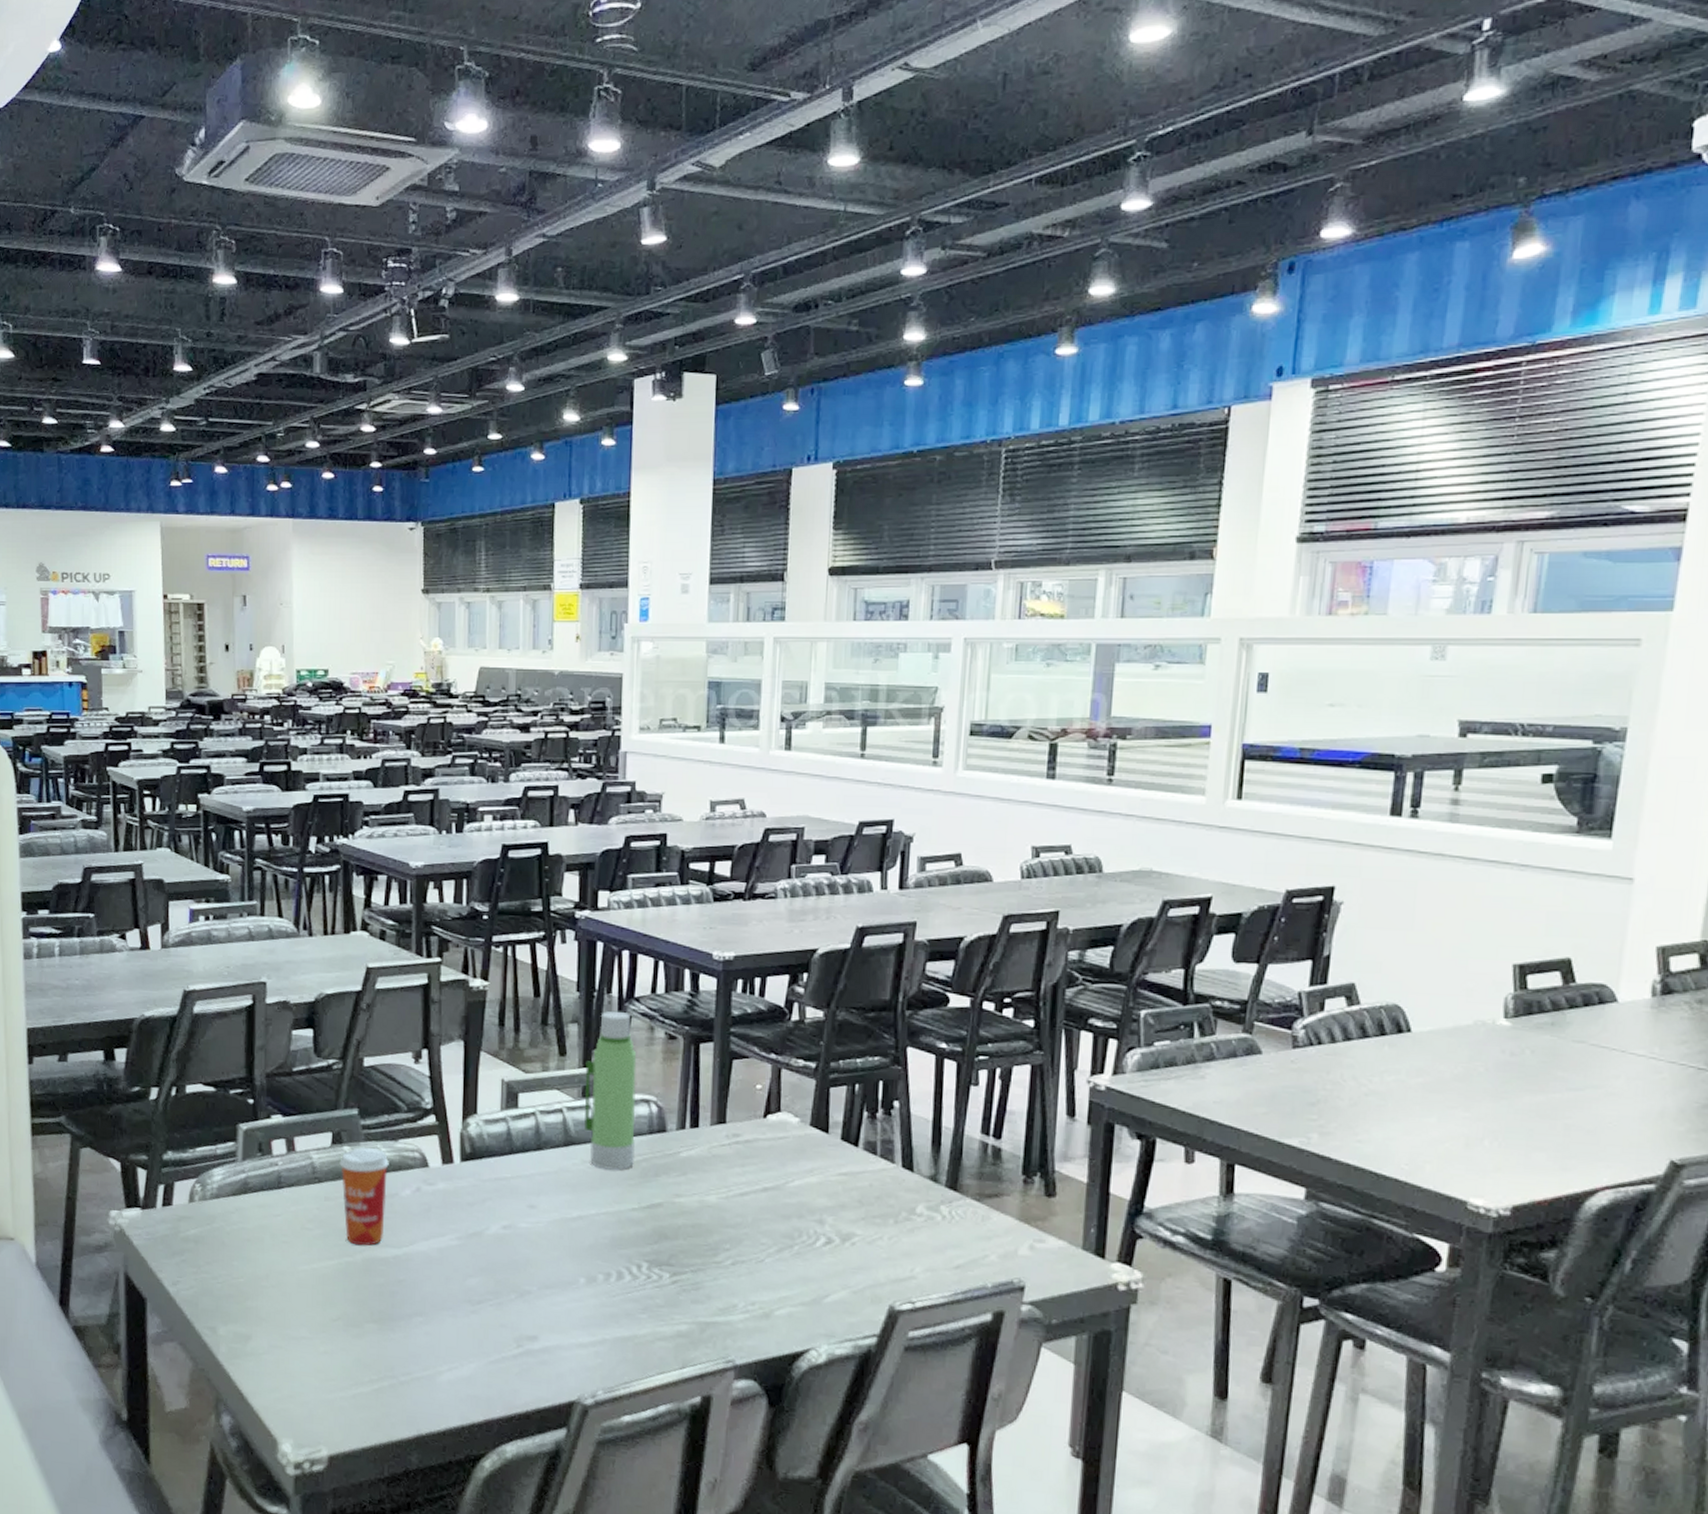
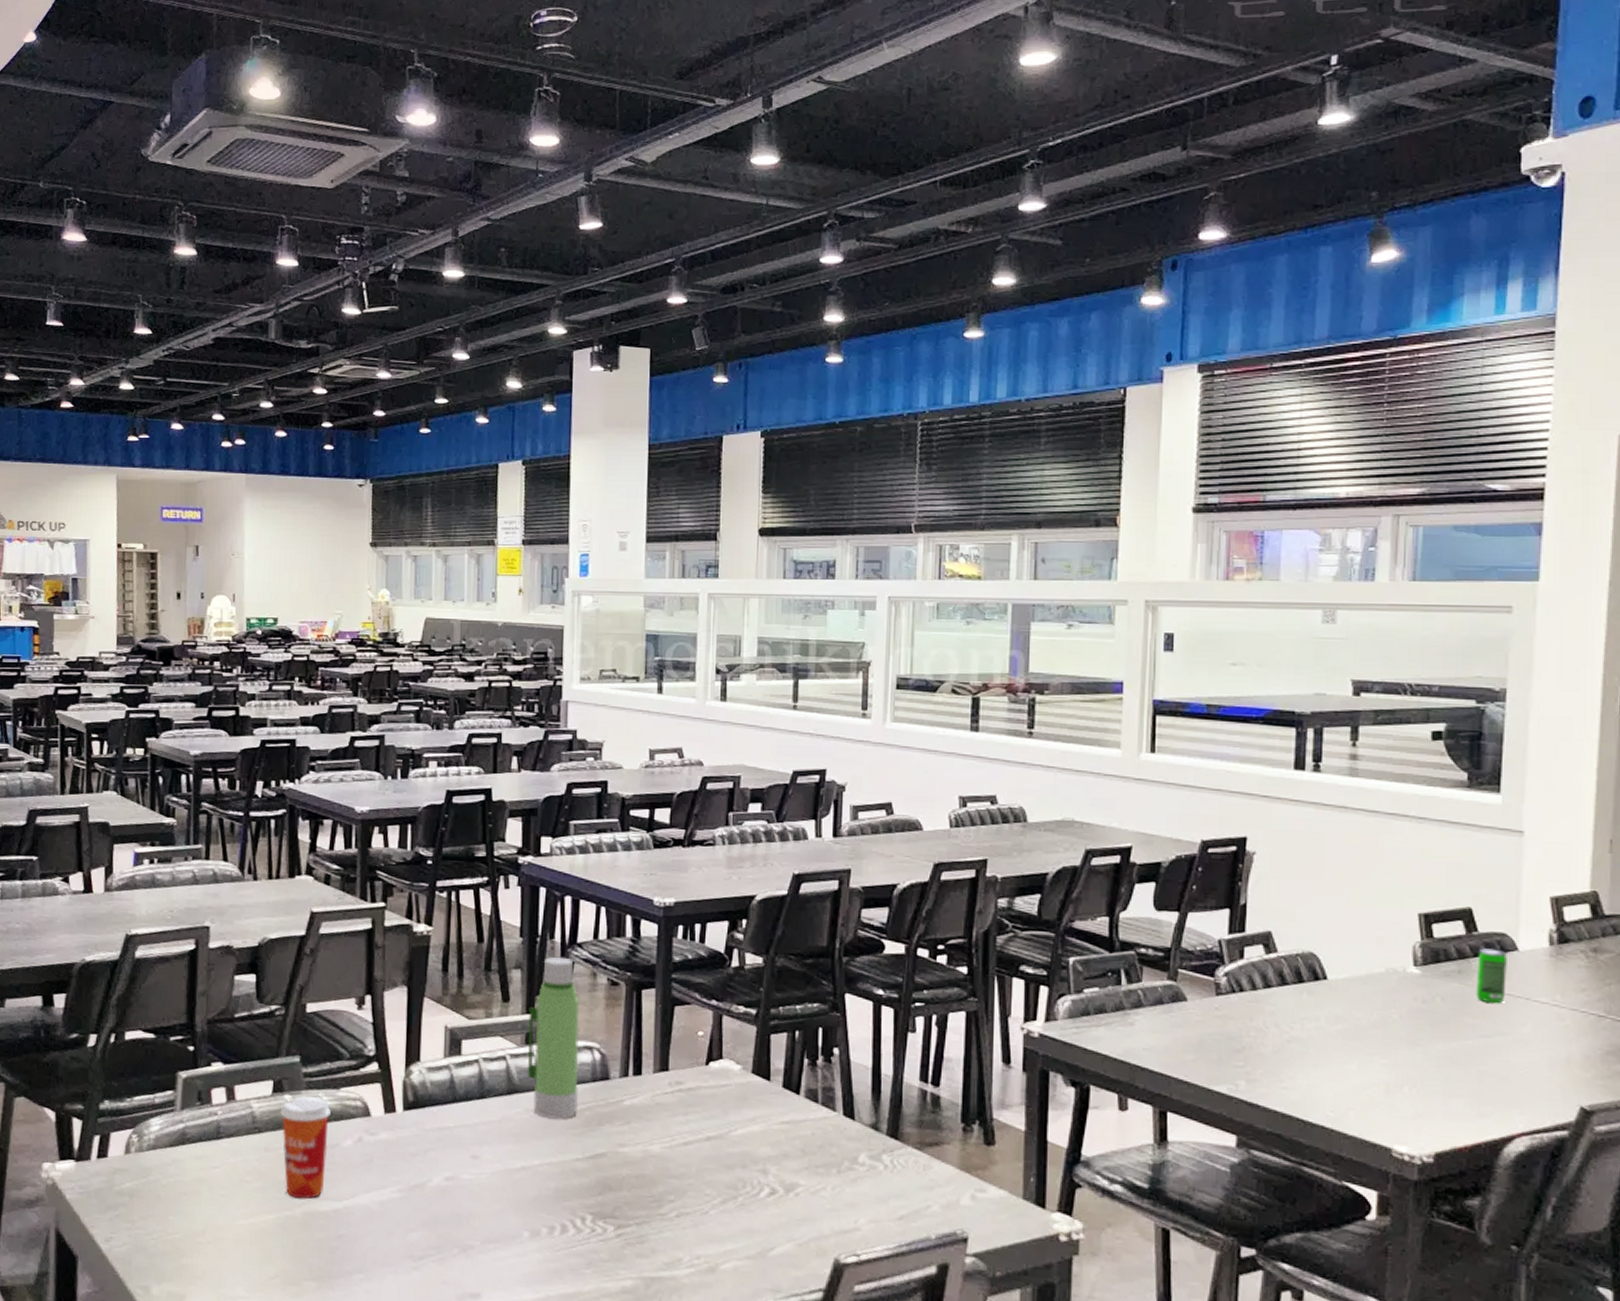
beverage can: none [1568,1000,1605,1056] -> present [1475,948,1507,1003]

